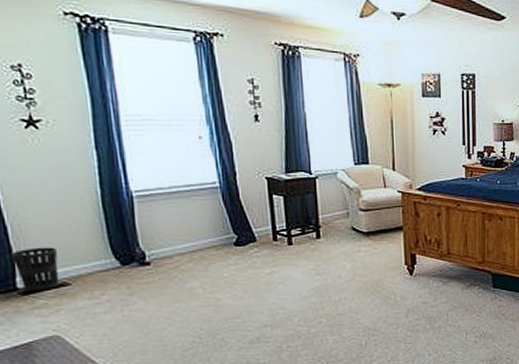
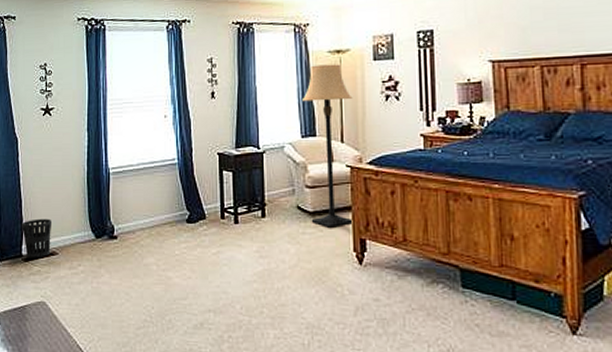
lamp: none [355,96,406,246] -> present [303,64,355,228]

